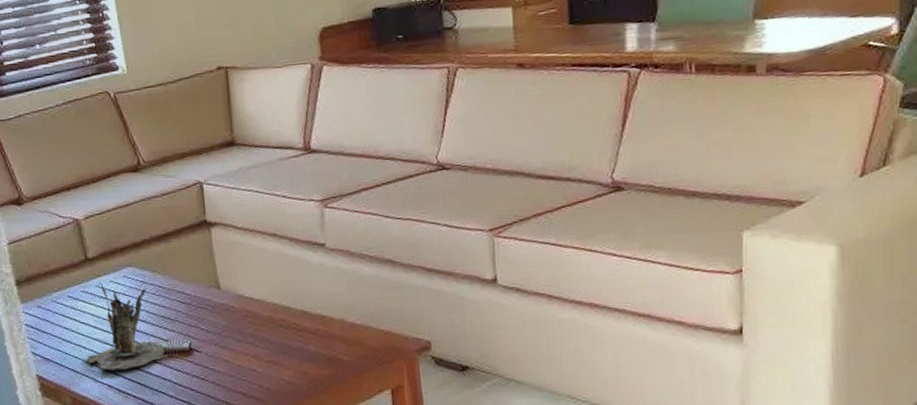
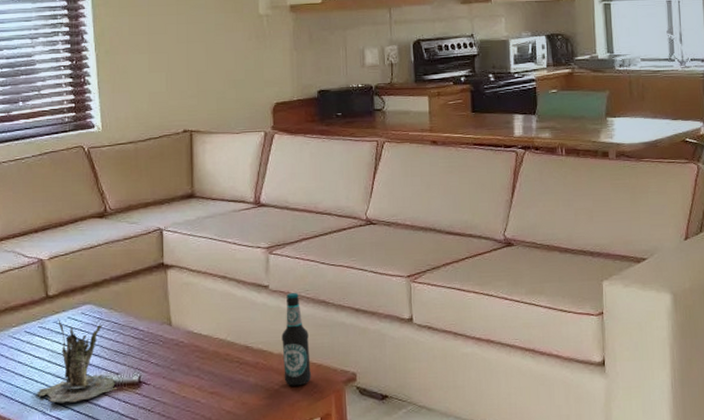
bottle: none [343,251,379,355] -> present [281,293,311,386]

